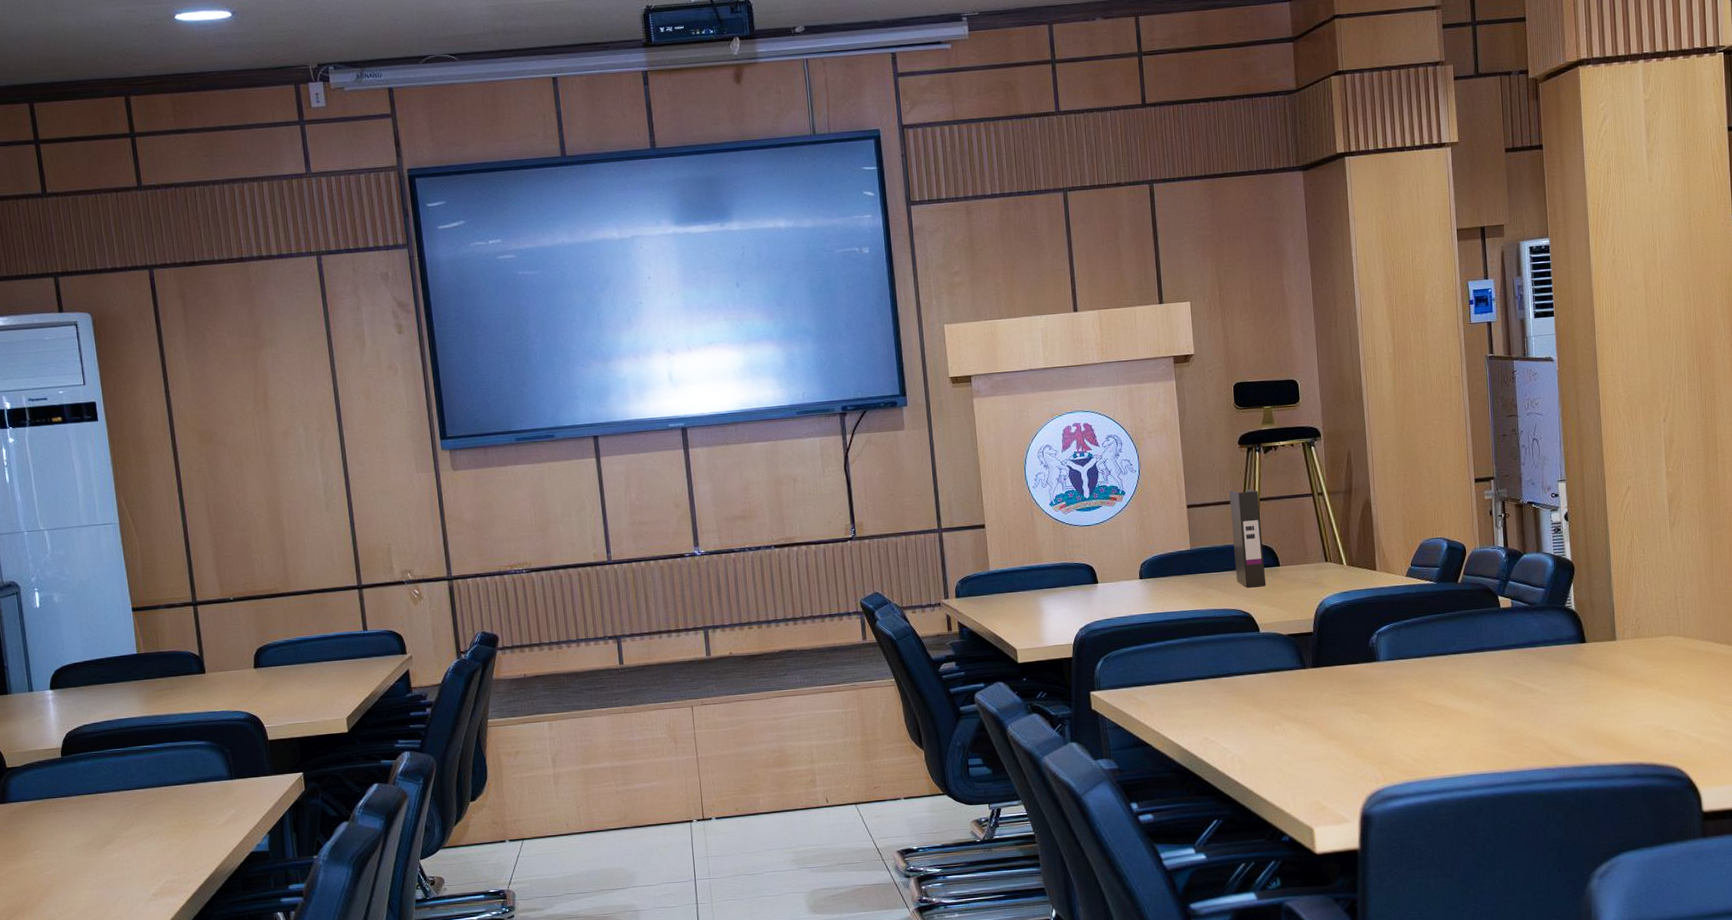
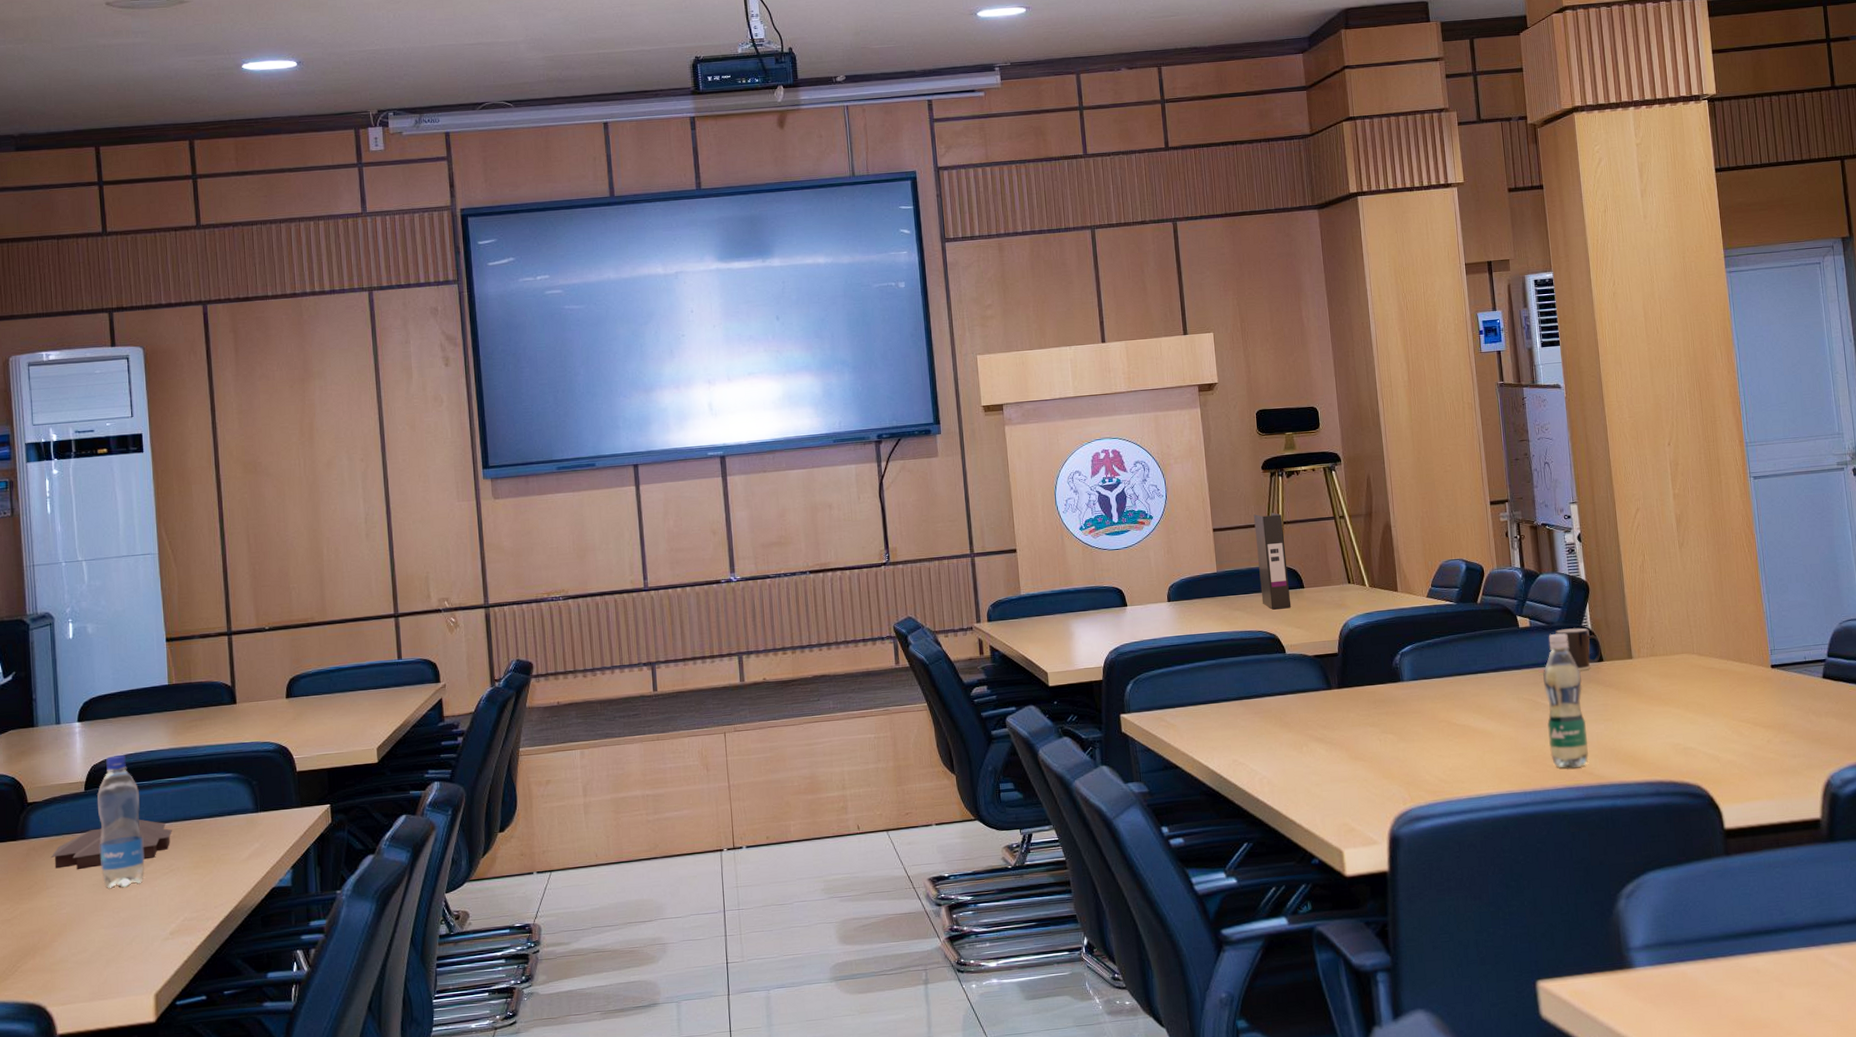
papers: none [32,785,150,832] -> present [51,819,172,869]
bottle: none [74,722,125,852] -> present [96,755,145,889]
bottle: none [1523,614,1567,750] -> present [1543,633,1589,768]
mug: none [1537,608,1584,653] -> present [1555,627,1601,672]

